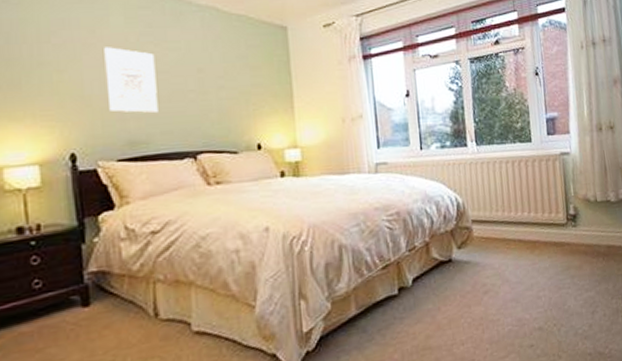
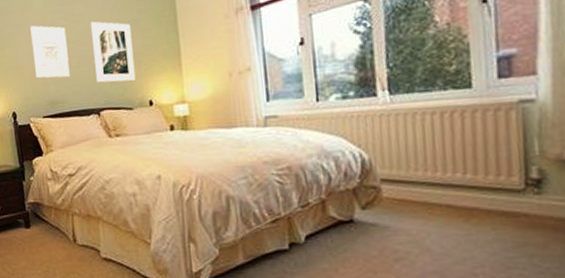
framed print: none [189,51,242,123] -> present [91,21,136,83]

